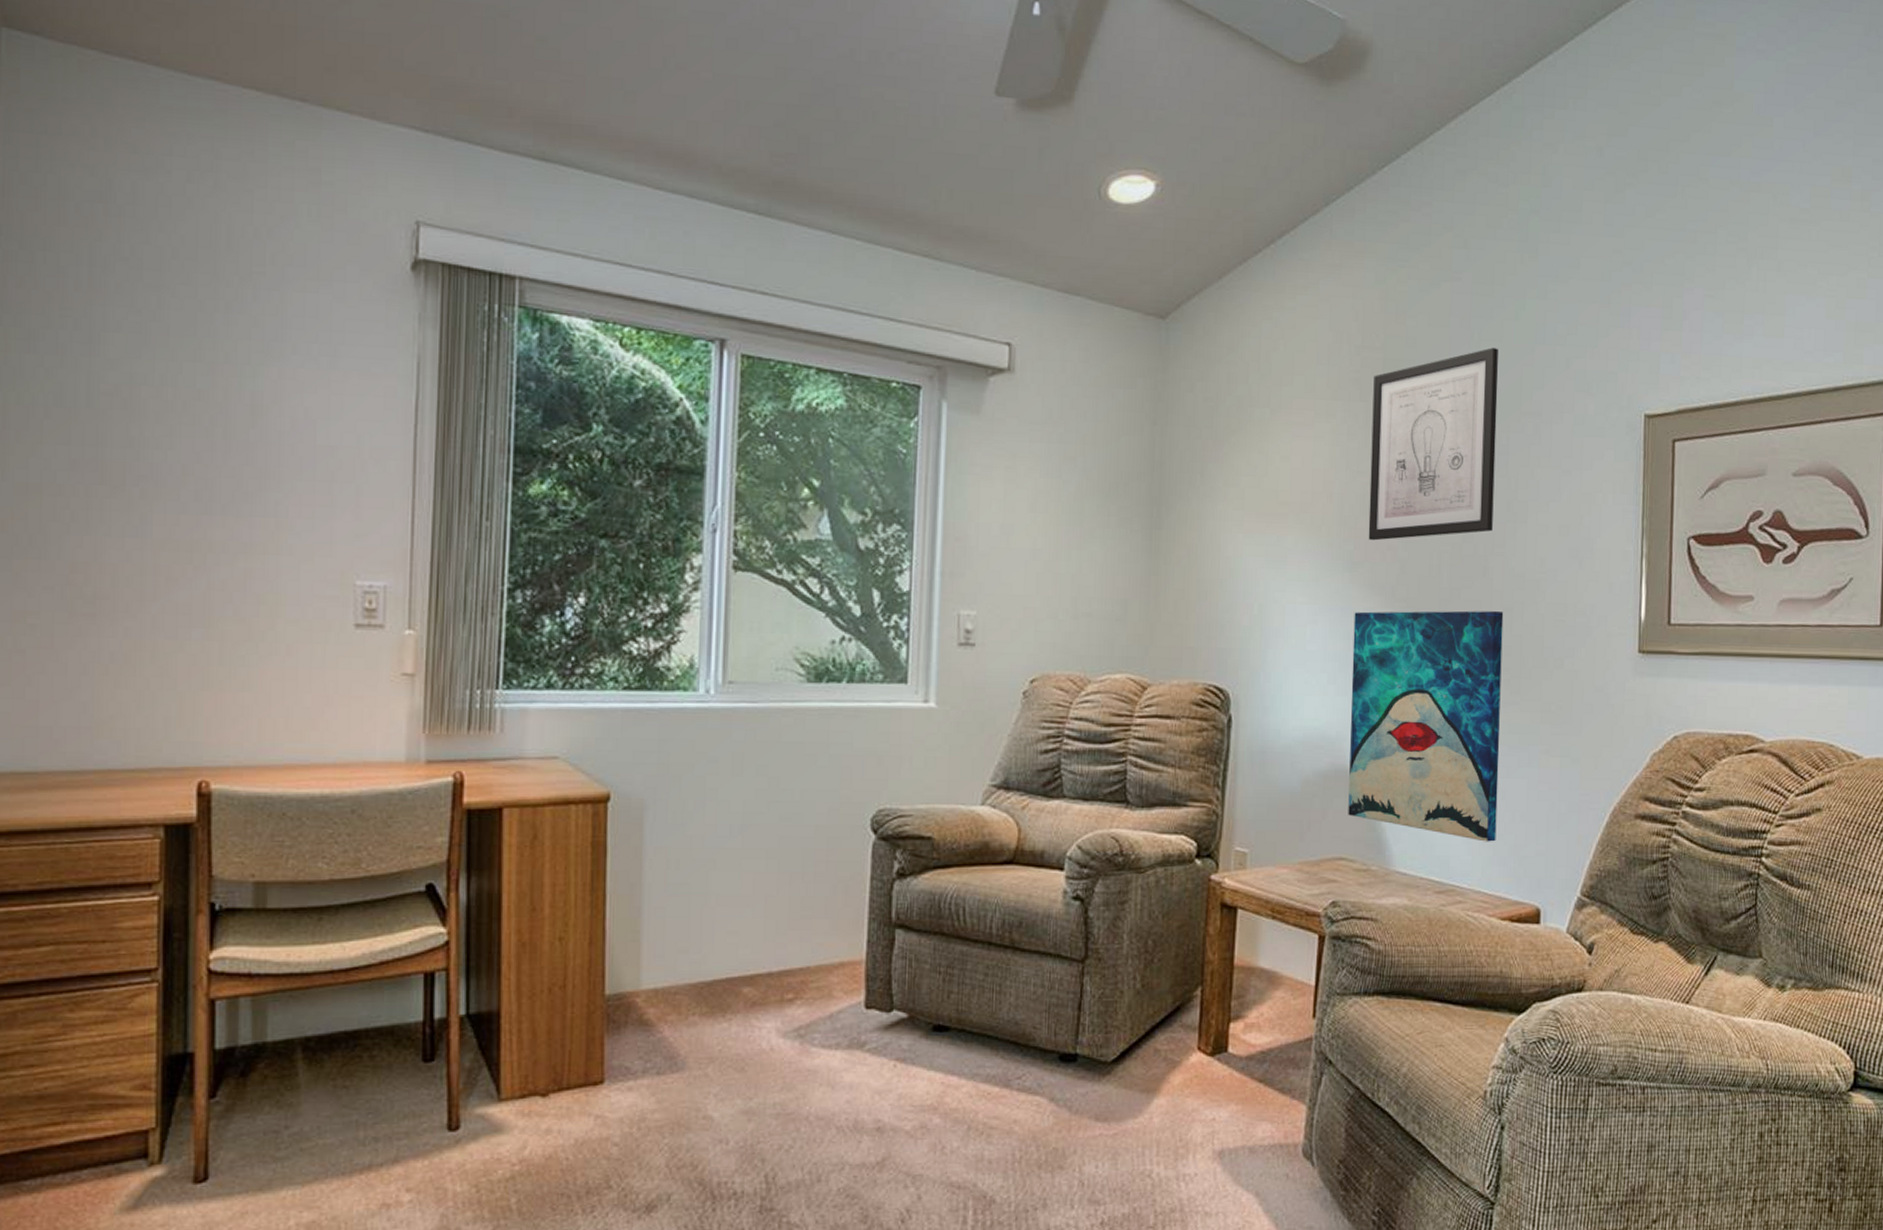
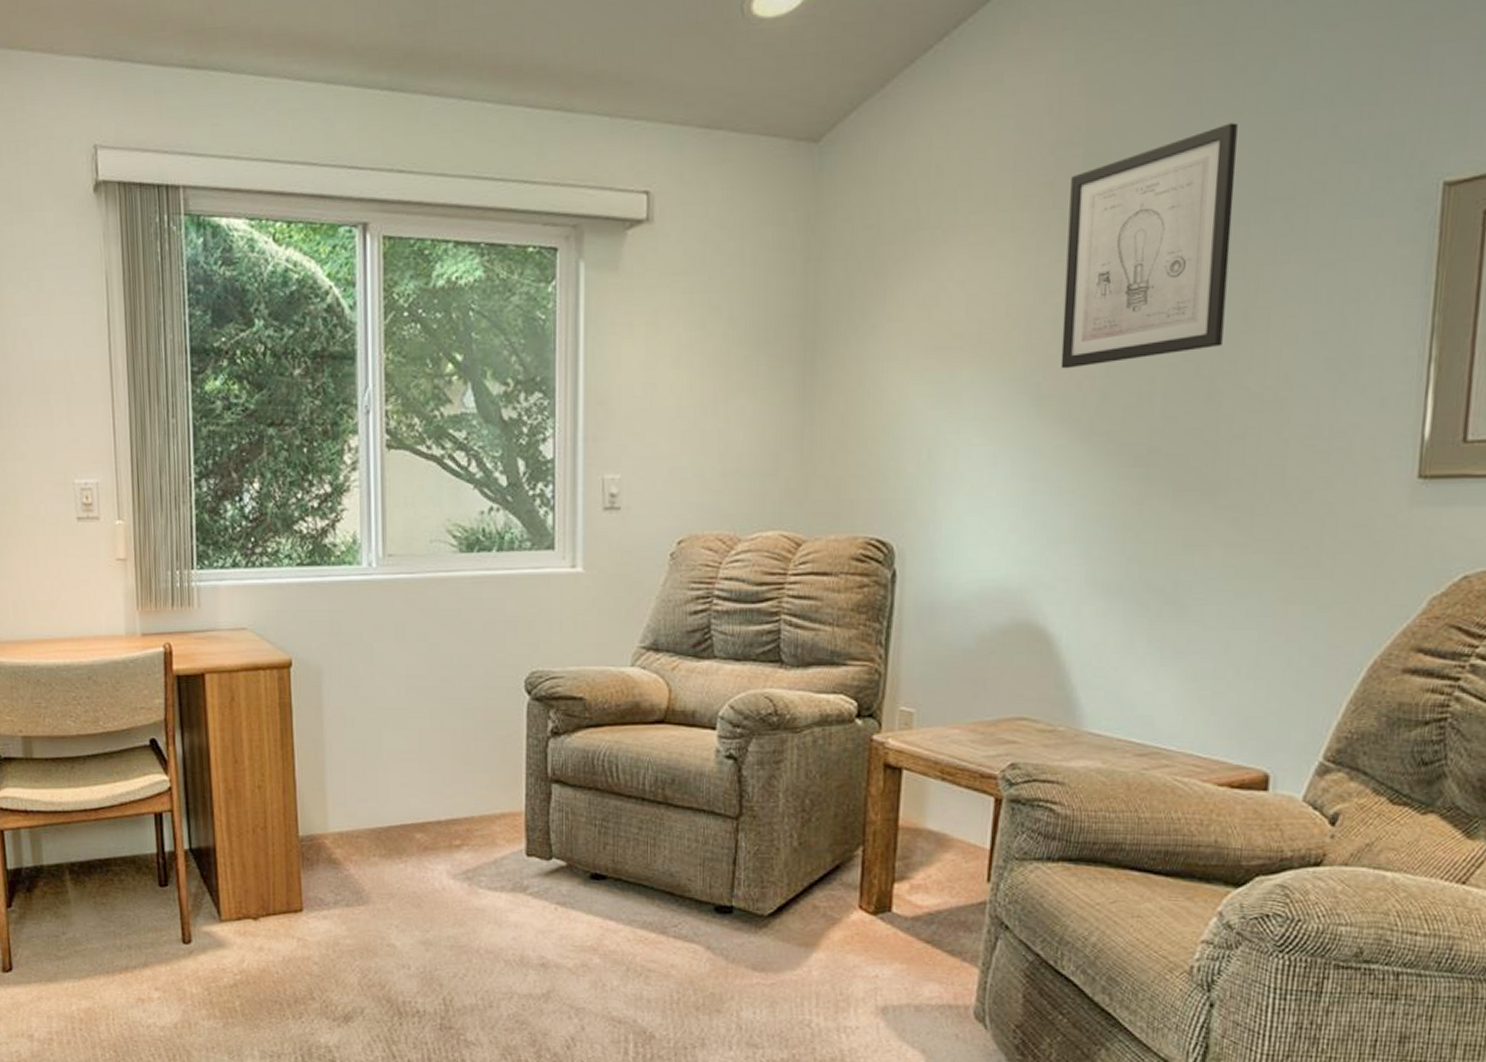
wall art: present [1348,610,1504,842] -> none [1031,440,1234,701]

